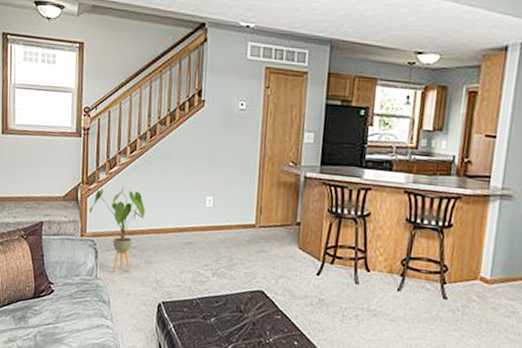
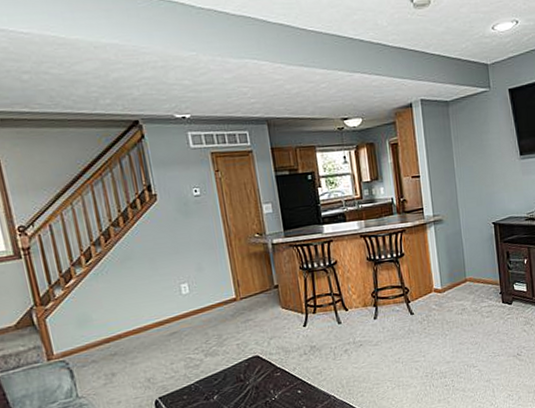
house plant: present [89,186,145,273] -> none [50,297,119,387]

